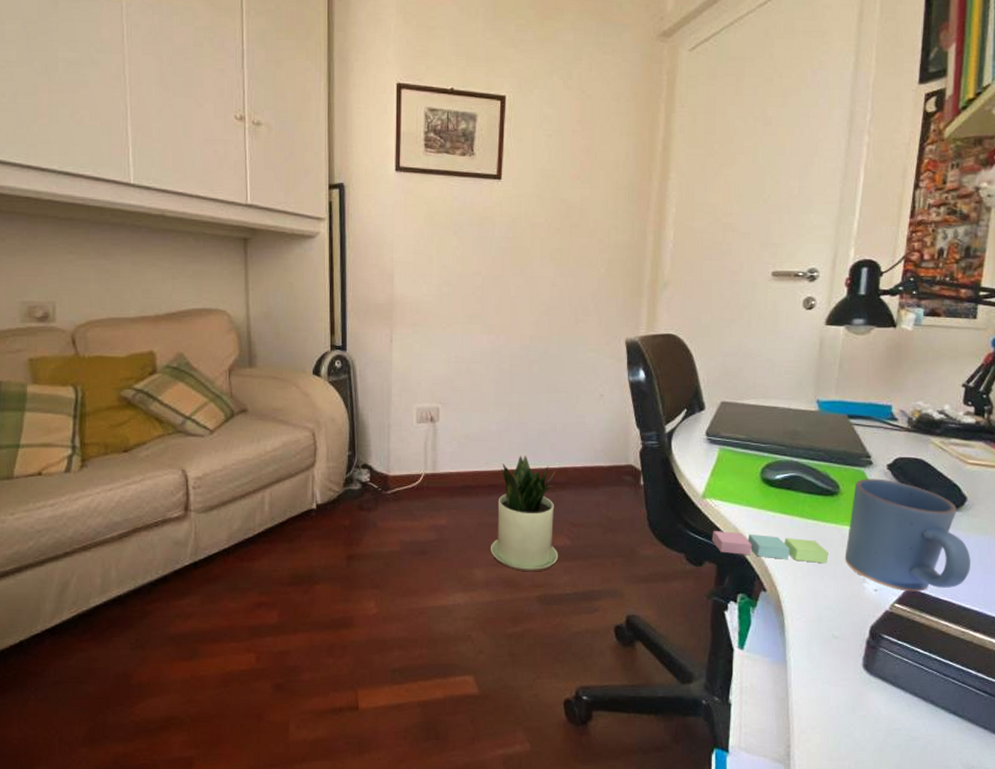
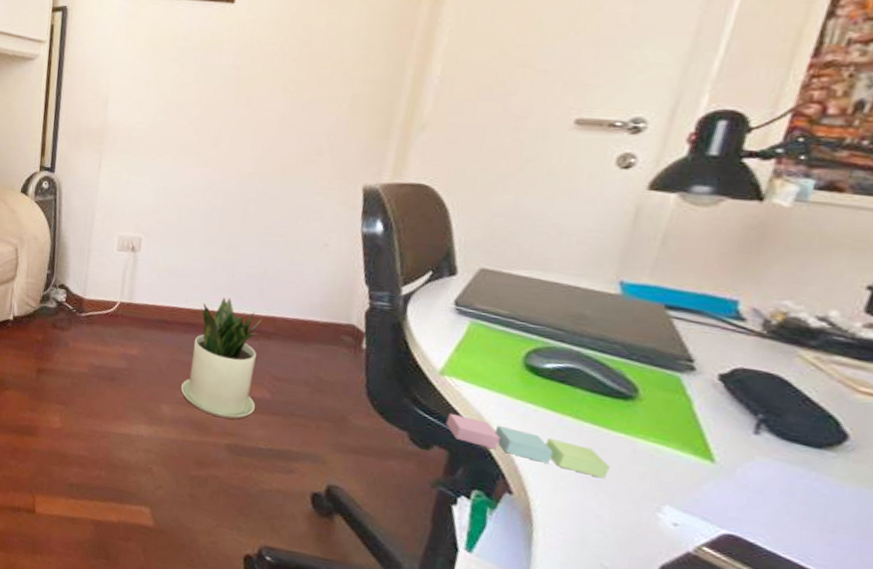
mug: present [844,478,971,592] -> none [633,386,842,547]

